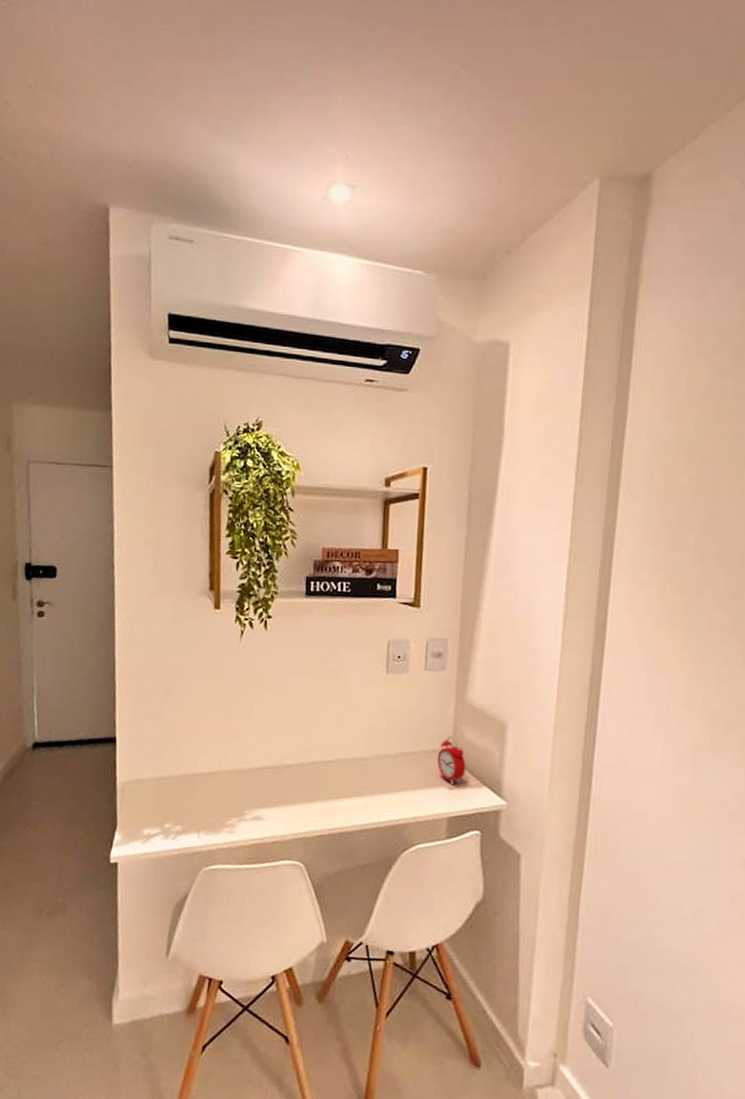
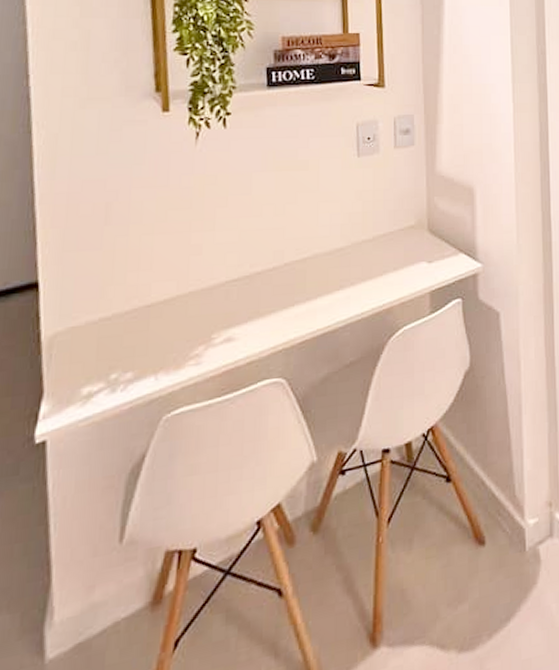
alarm clock: present [437,736,466,785] -> none [414,209,442,258]

